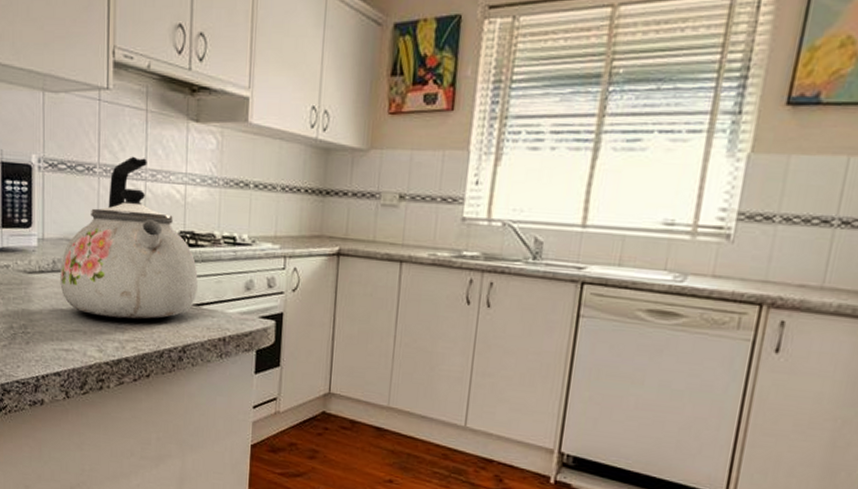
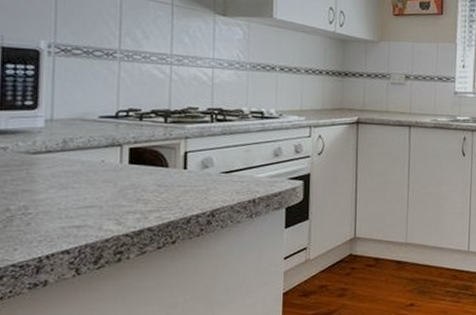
kettle: present [60,156,198,320] -> none [71,43,227,191]

